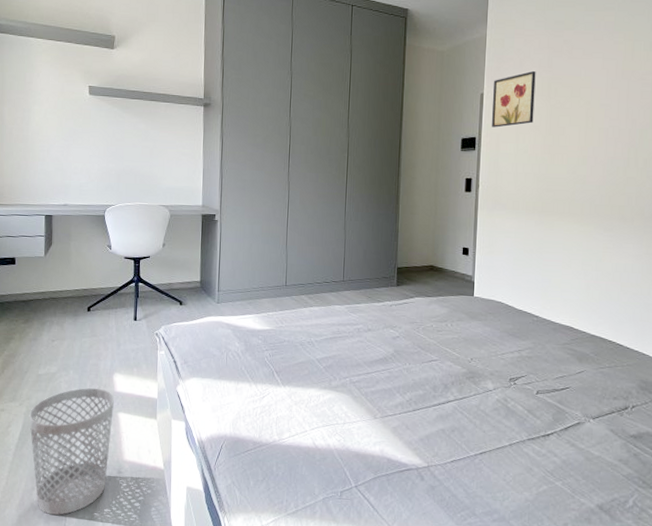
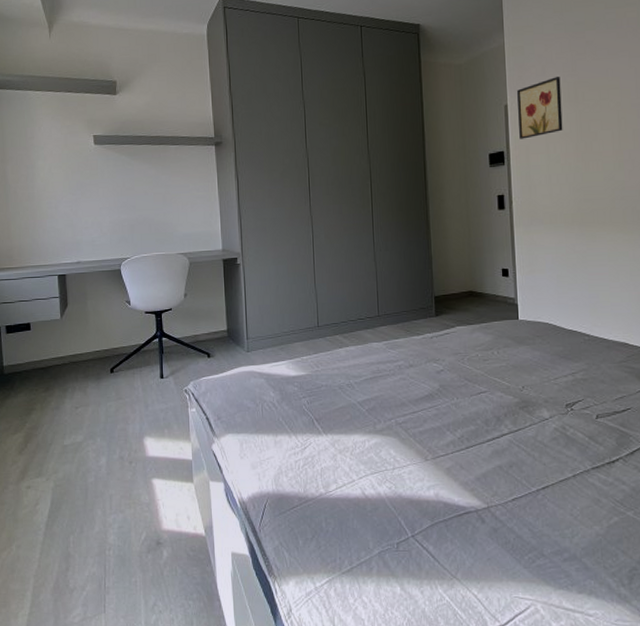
wastebasket: present [29,387,114,515] -> none [57,454,147,596]

